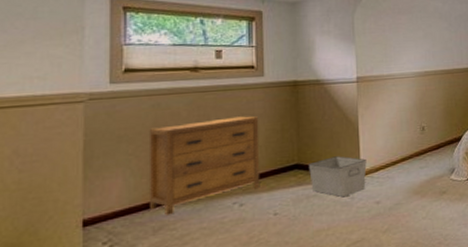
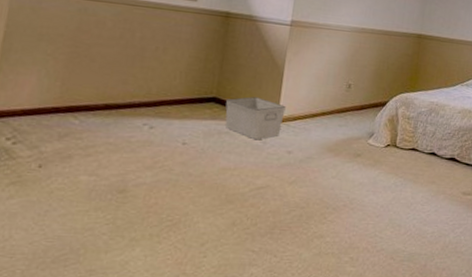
dresser: present [148,116,260,216] -> none [59,32,184,124]

